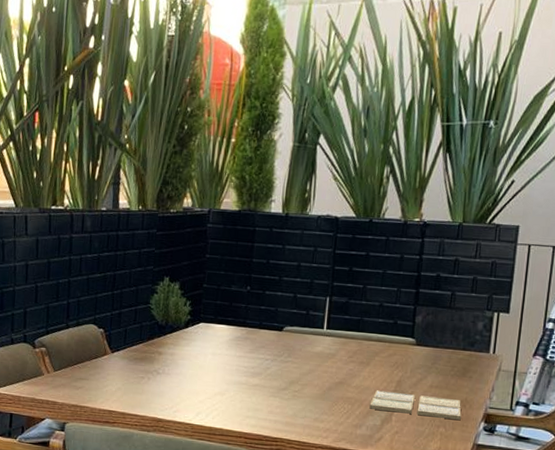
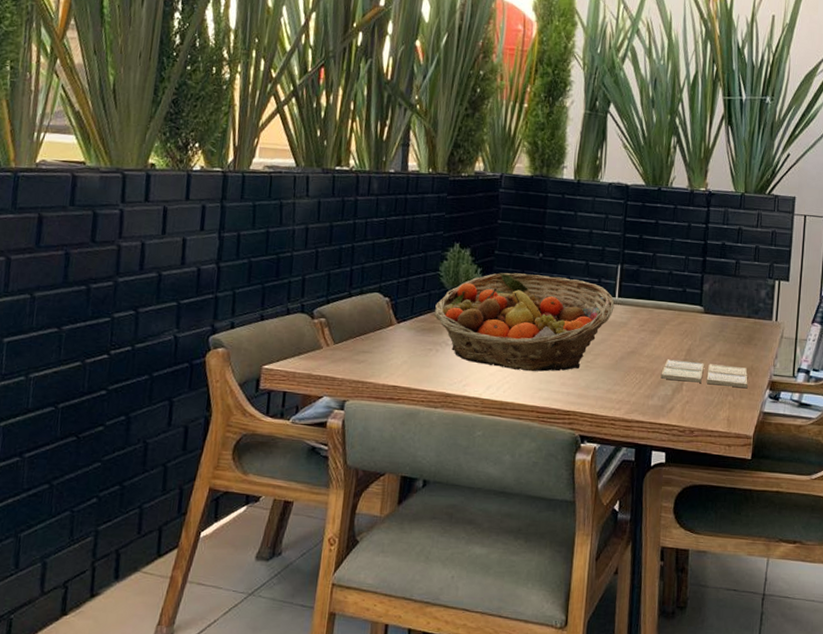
fruit basket: none [146,305,323,400] -> present [434,273,615,372]

